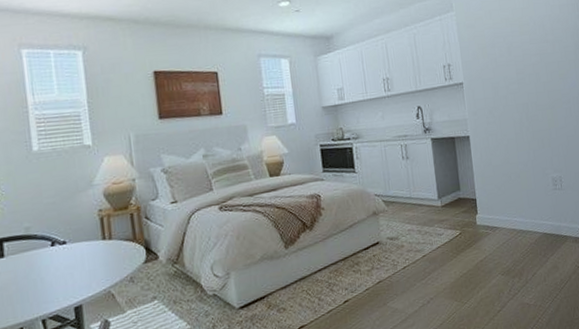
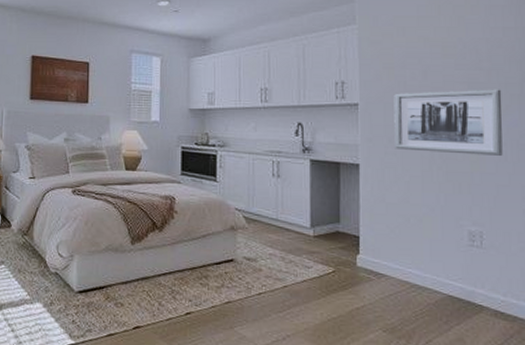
wall art: none [488,57,569,119] -> present [393,89,503,156]

